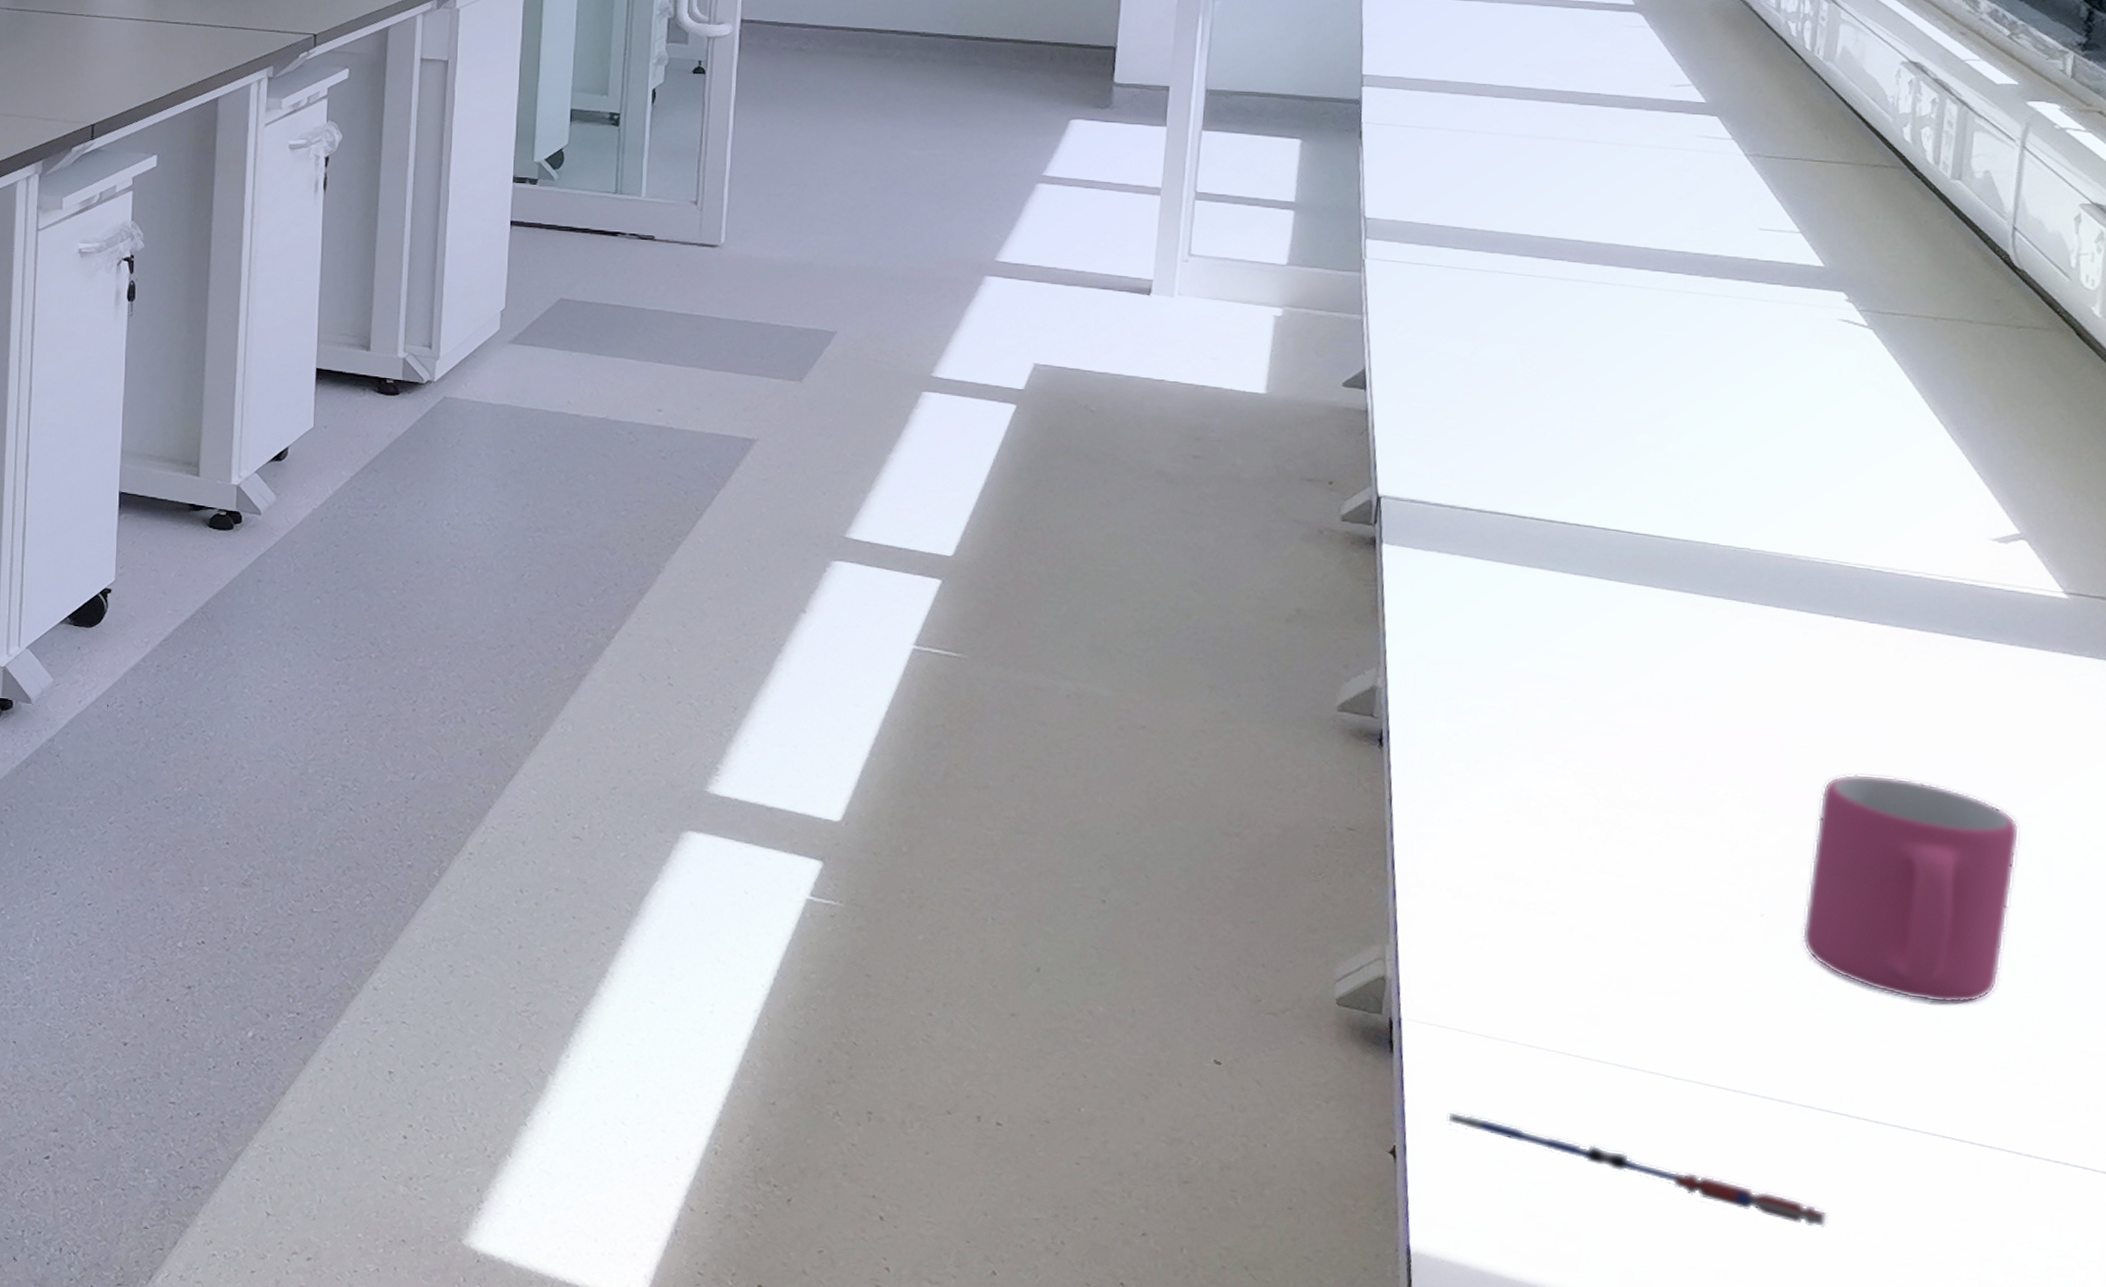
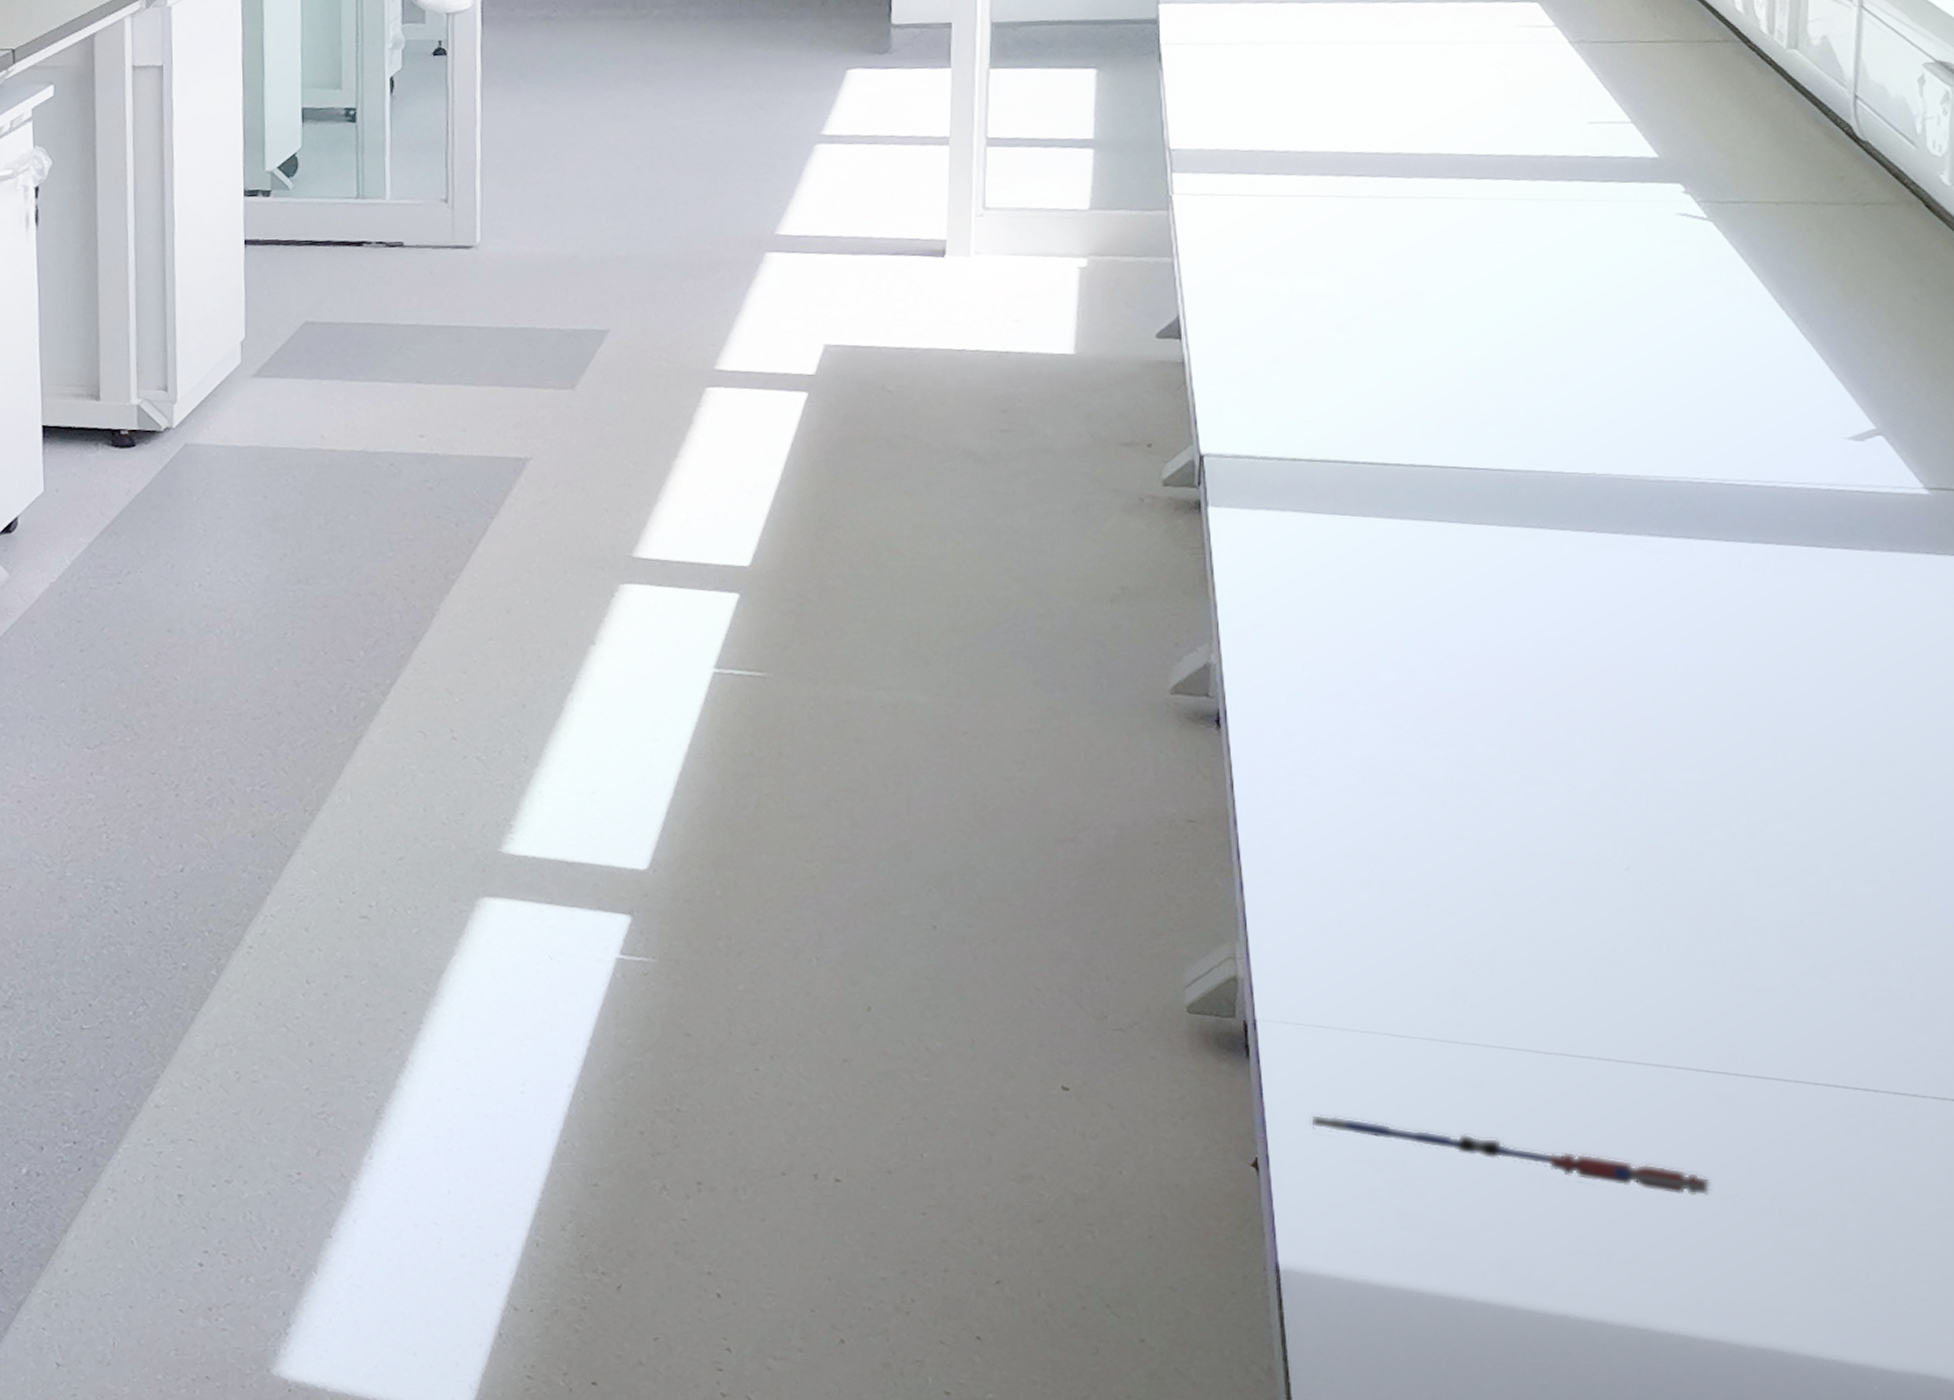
mug: present [1801,774,2020,1004] -> none [1669,705,1891,943]

